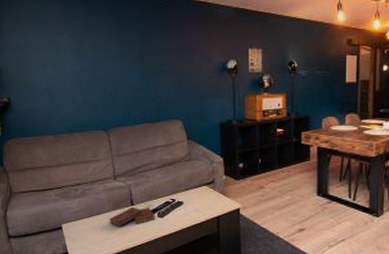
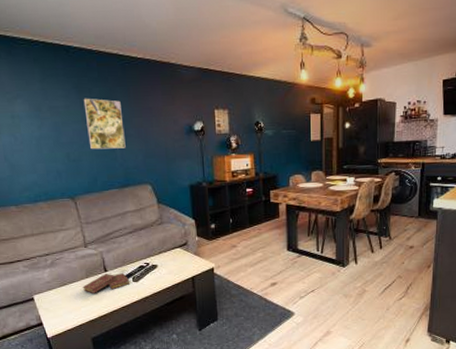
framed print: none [123,34,160,84] -> present [83,98,126,150]

